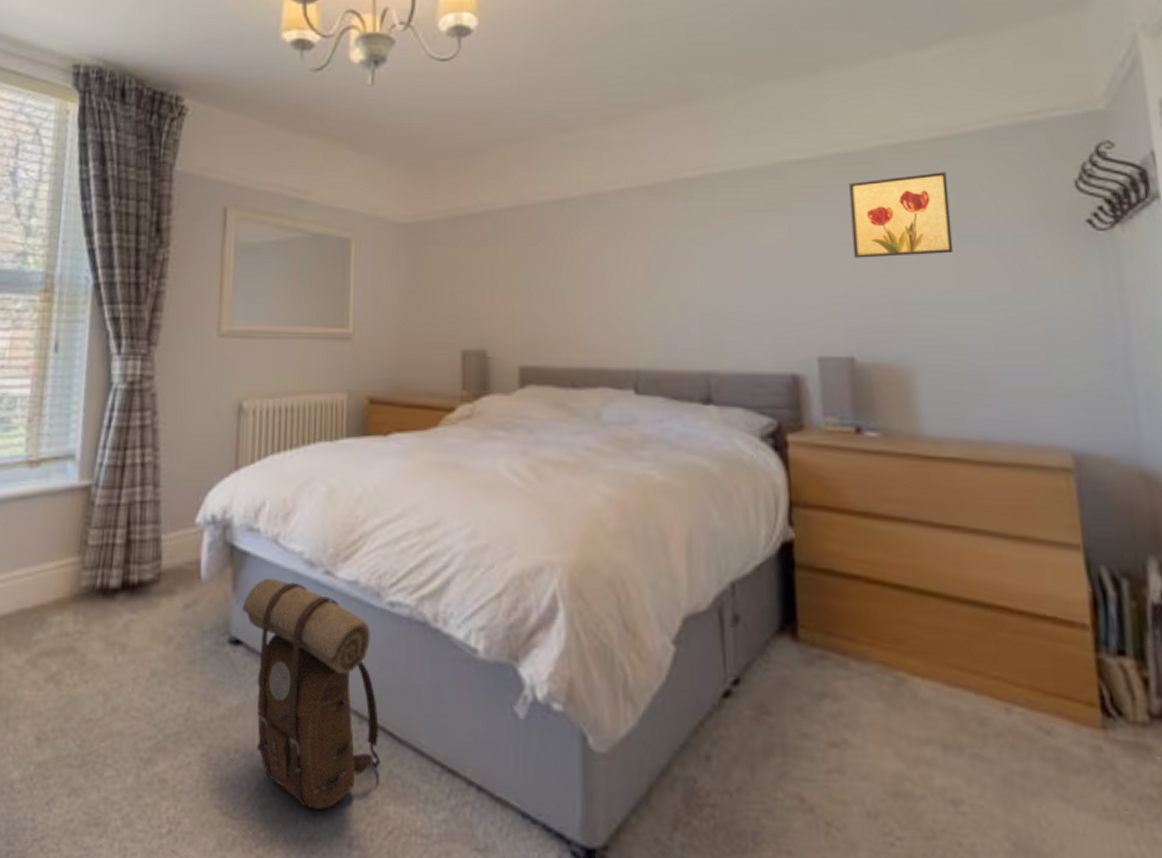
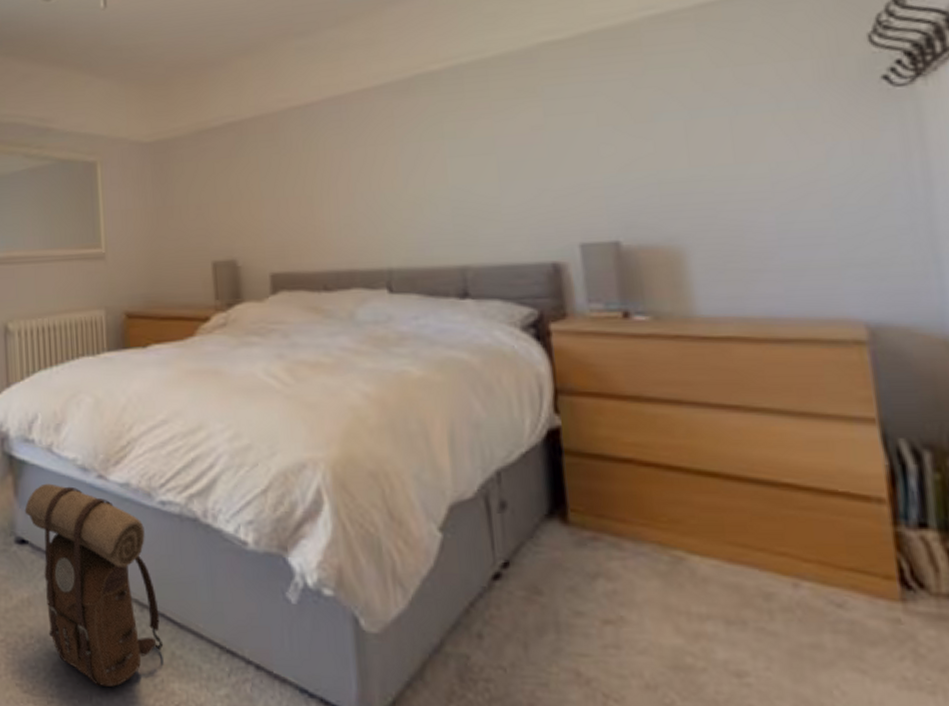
wall art: present [849,172,953,258] -> none [608,38,728,139]

